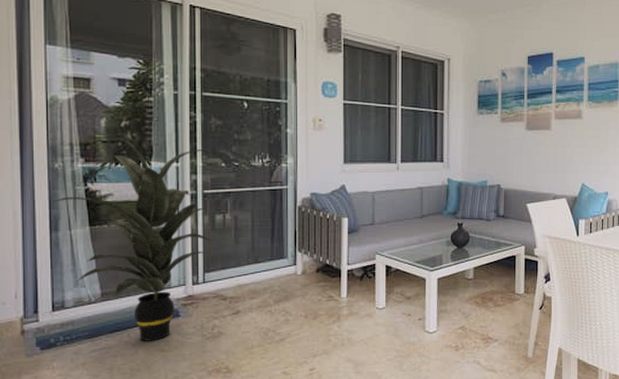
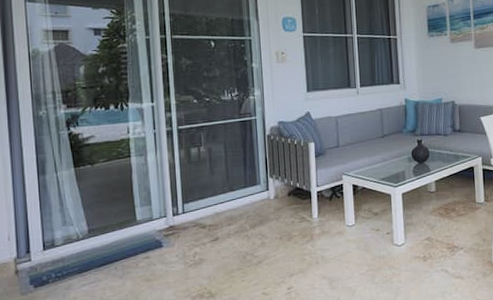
indoor plant: present [53,138,212,342] -> none [39,83,189,273]

